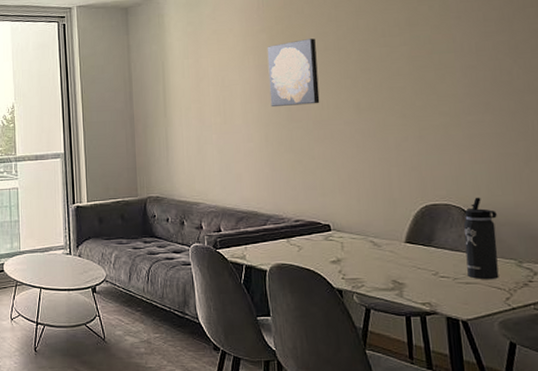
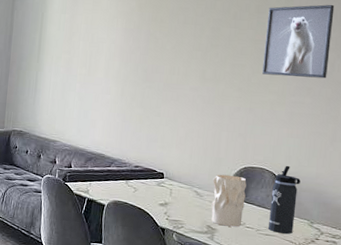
wall art: present [267,38,320,106] -> none [130,11,177,69]
vase: none [389,217,435,279] -> present [211,174,247,227]
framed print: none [421,3,506,95] -> present [262,4,335,79]

